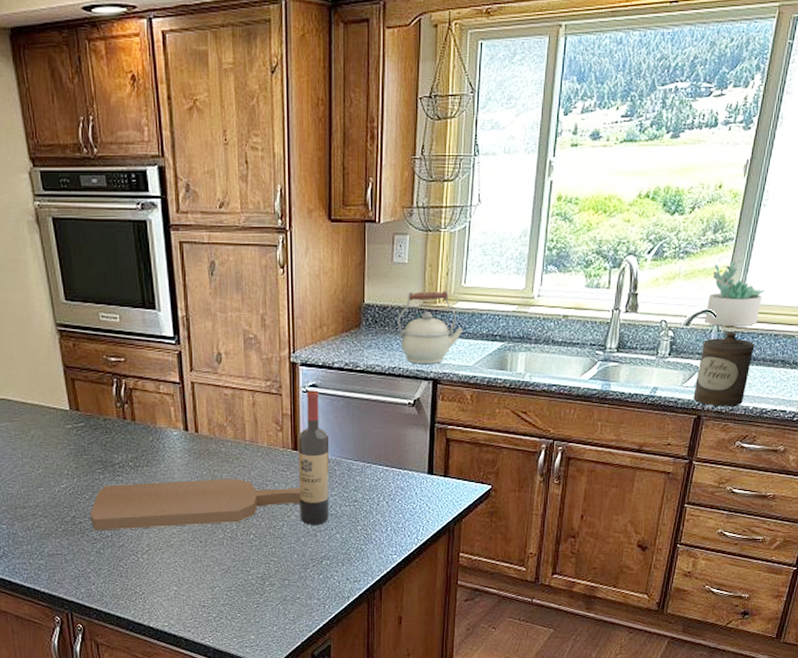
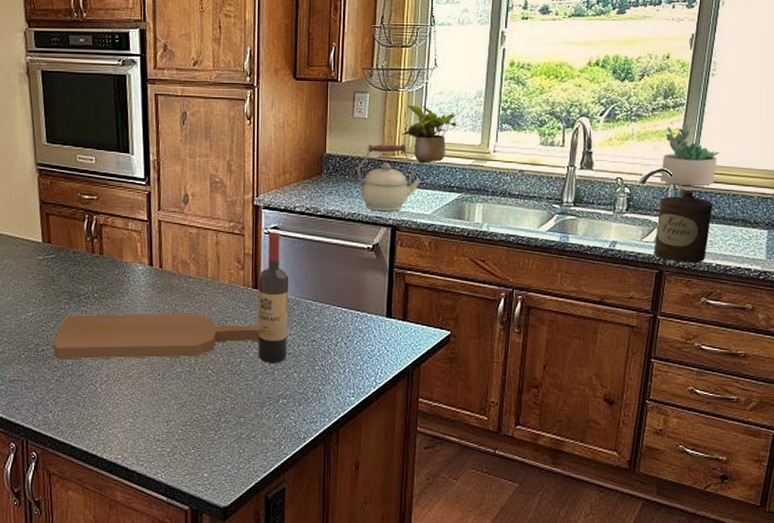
potted plant: none [444,247,501,311] -> present [402,105,457,163]

